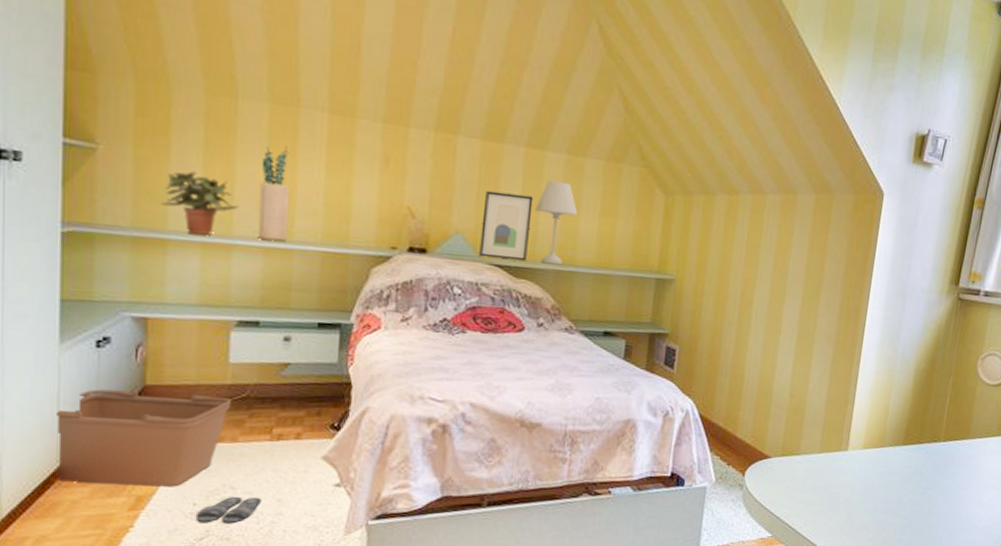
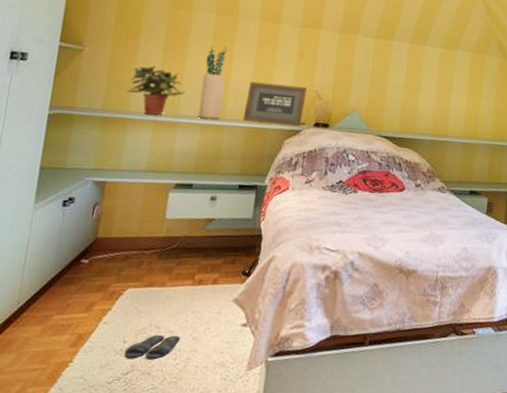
bicycle basket: present [54,389,232,487] -> none [15,241,164,326]
picture frame: none [316,193,396,252] -> present [242,81,307,127]
picture frame: present [479,190,534,262] -> none [370,77,415,133]
table lamp: present [535,181,578,265] -> none [416,69,450,136]

